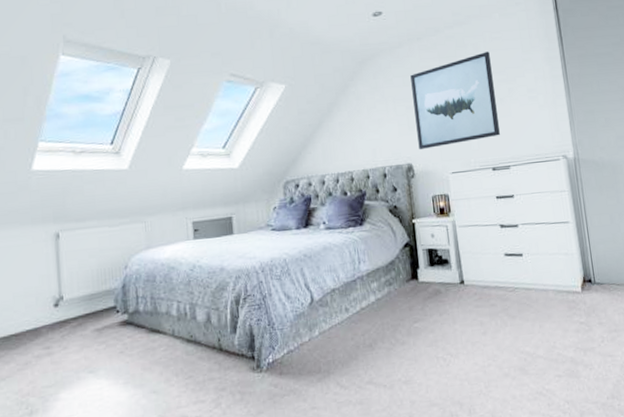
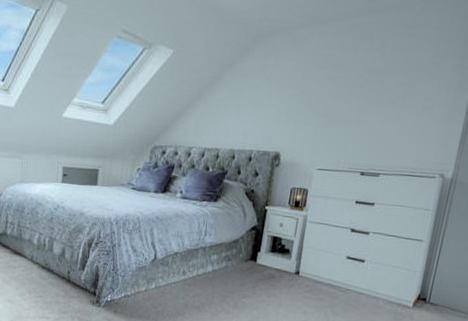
wall art: present [410,51,500,149] -> none [291,48,397,142]

